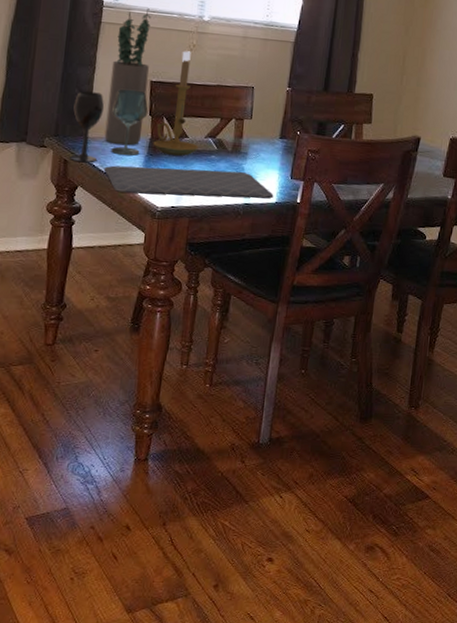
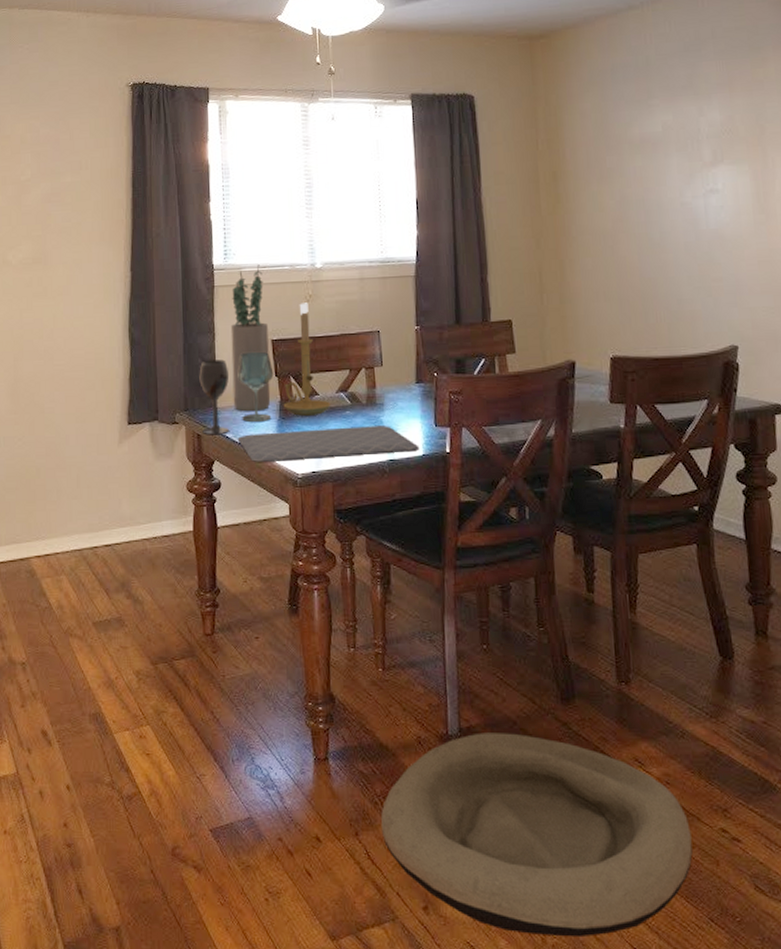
dog bed: none [187,443,446,609] -> present [381,733,693,938]

